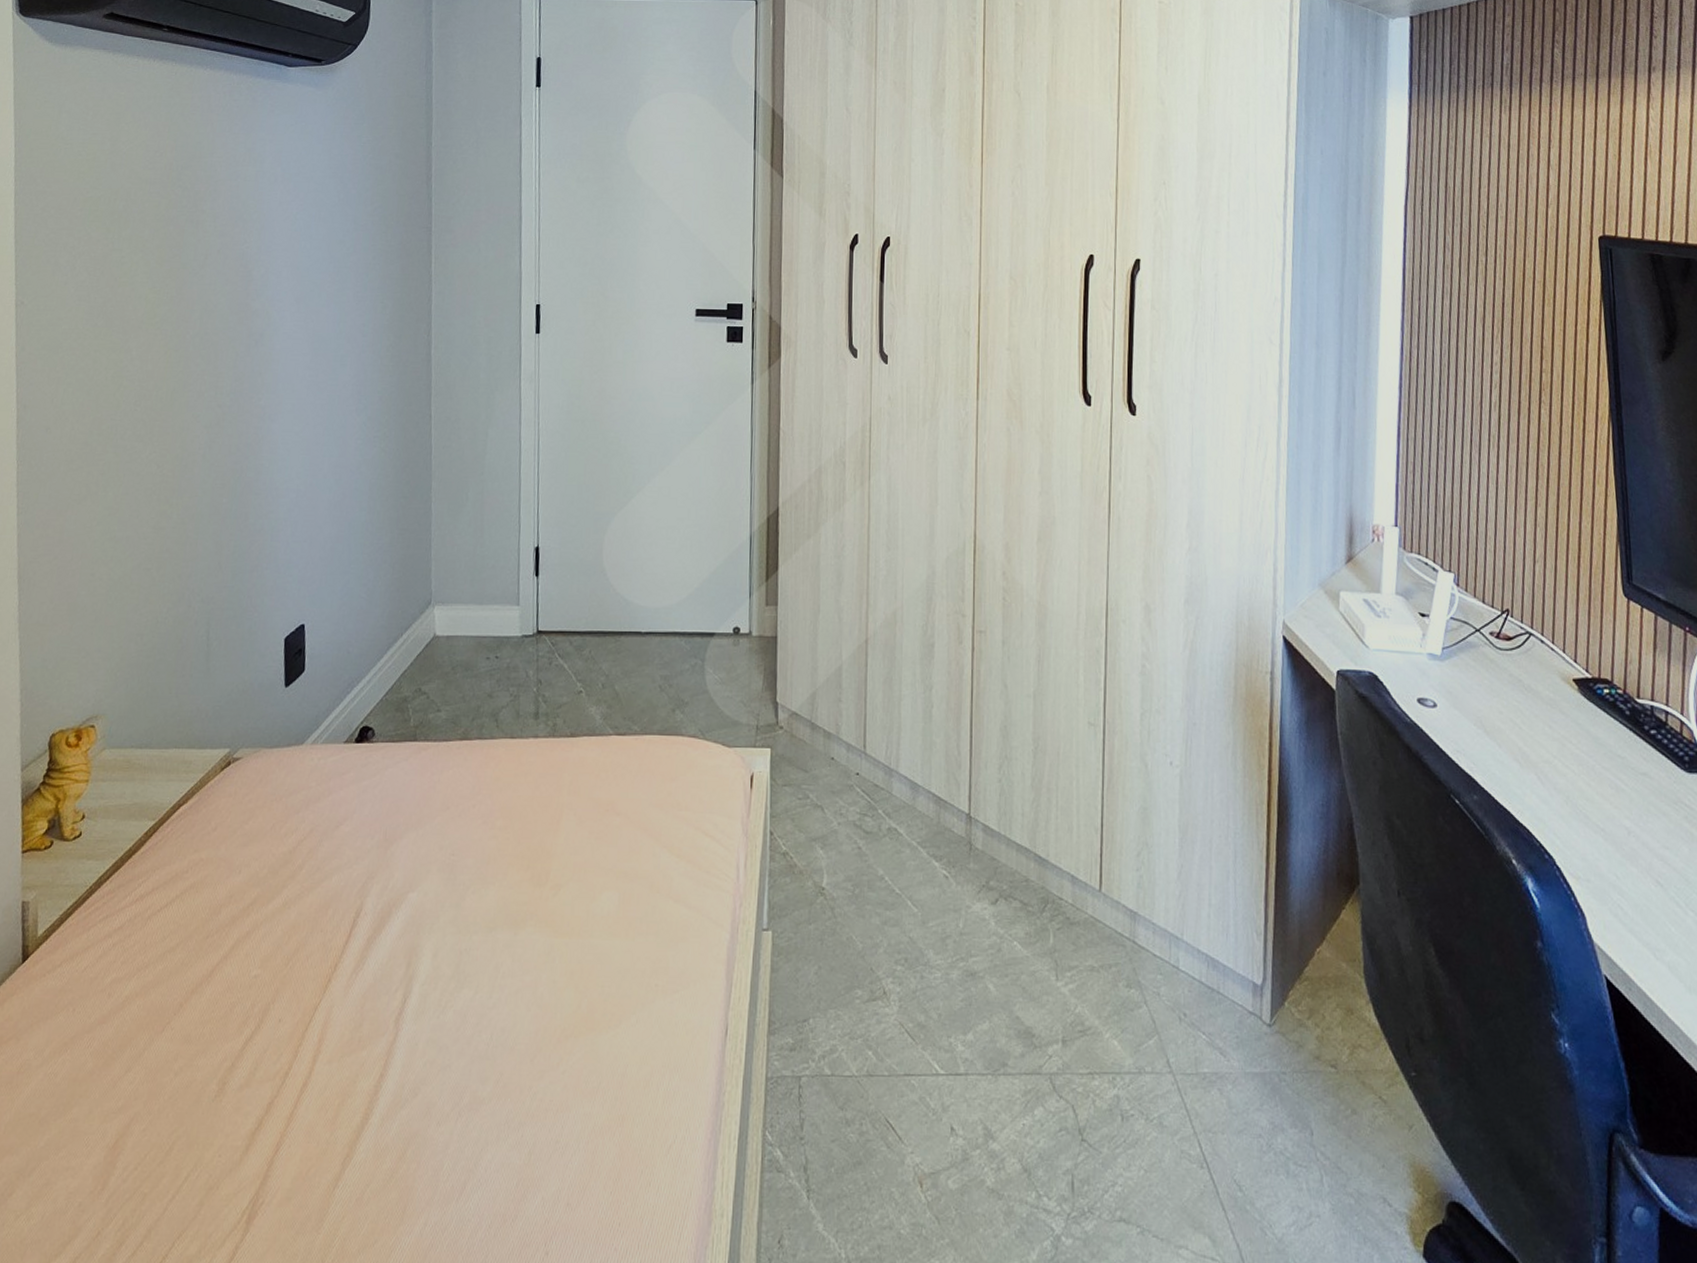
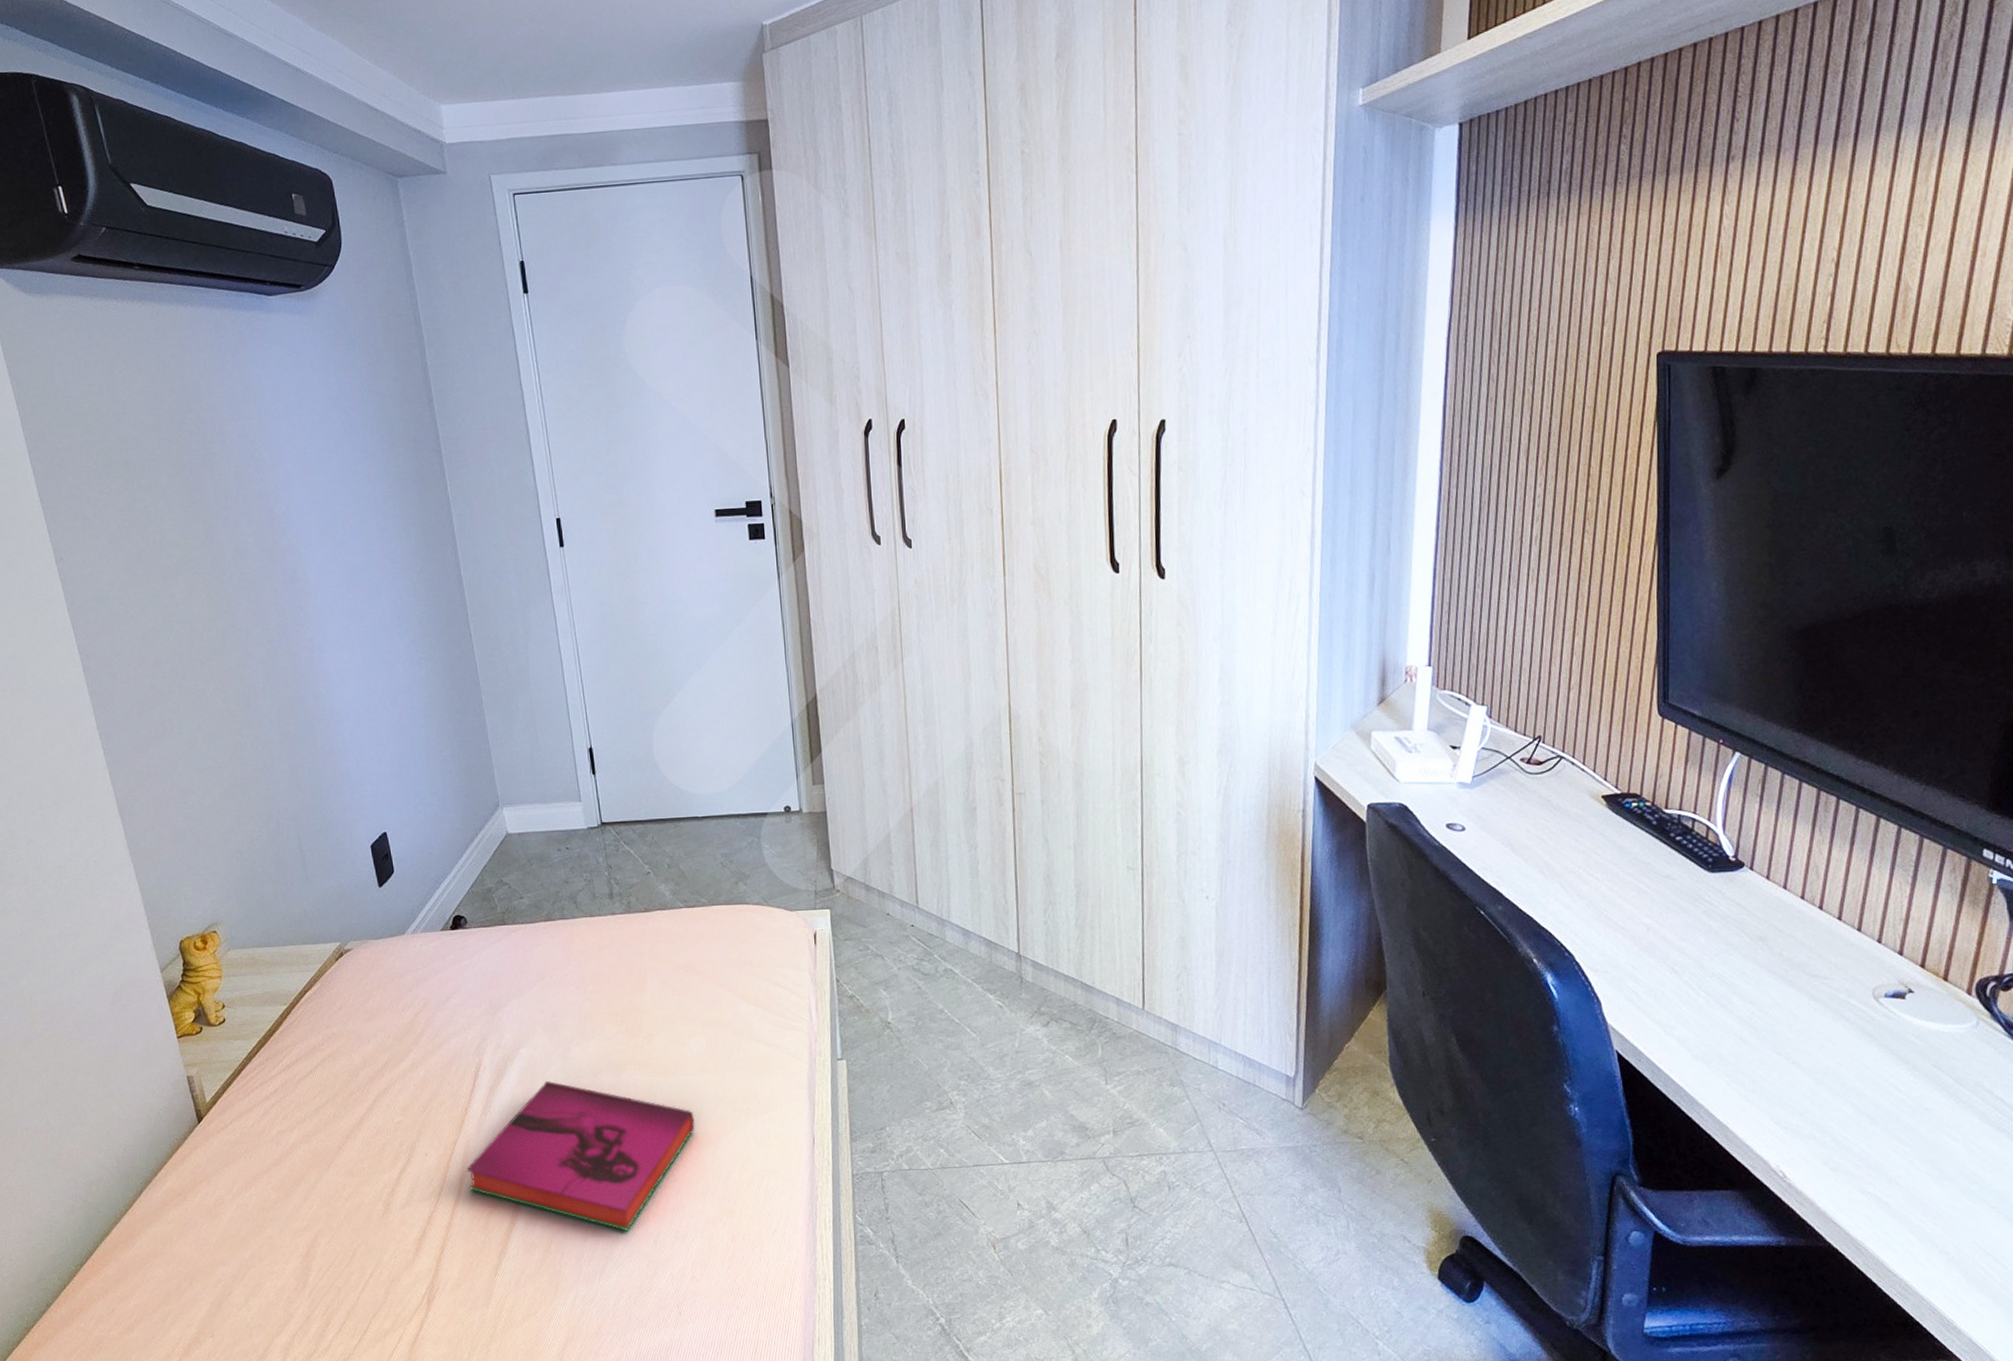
hardback book: none [322,934,595,1138] -> present [466,1080,695,1232]

